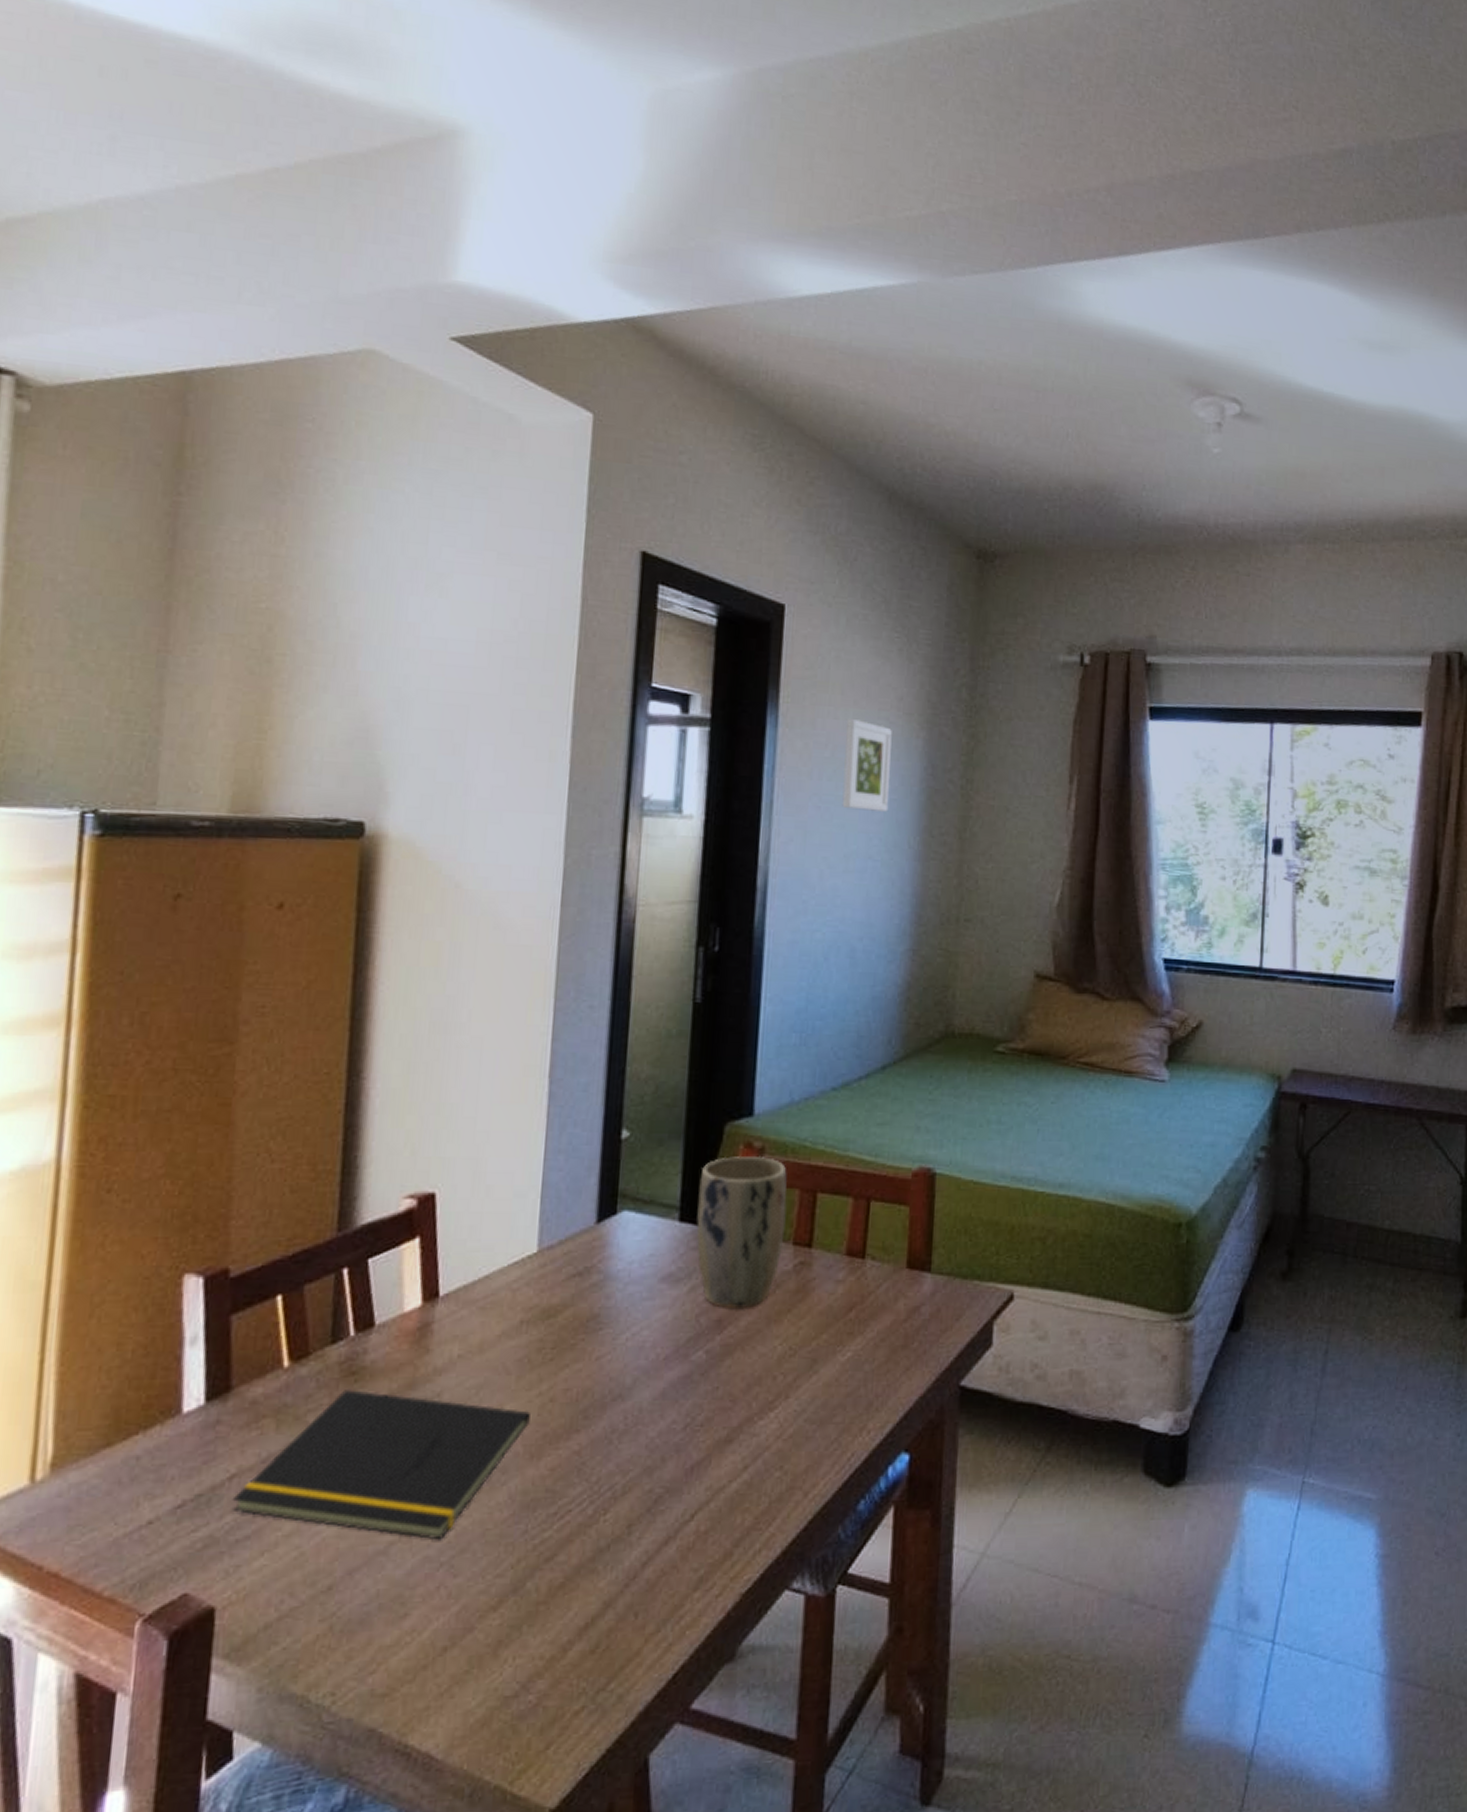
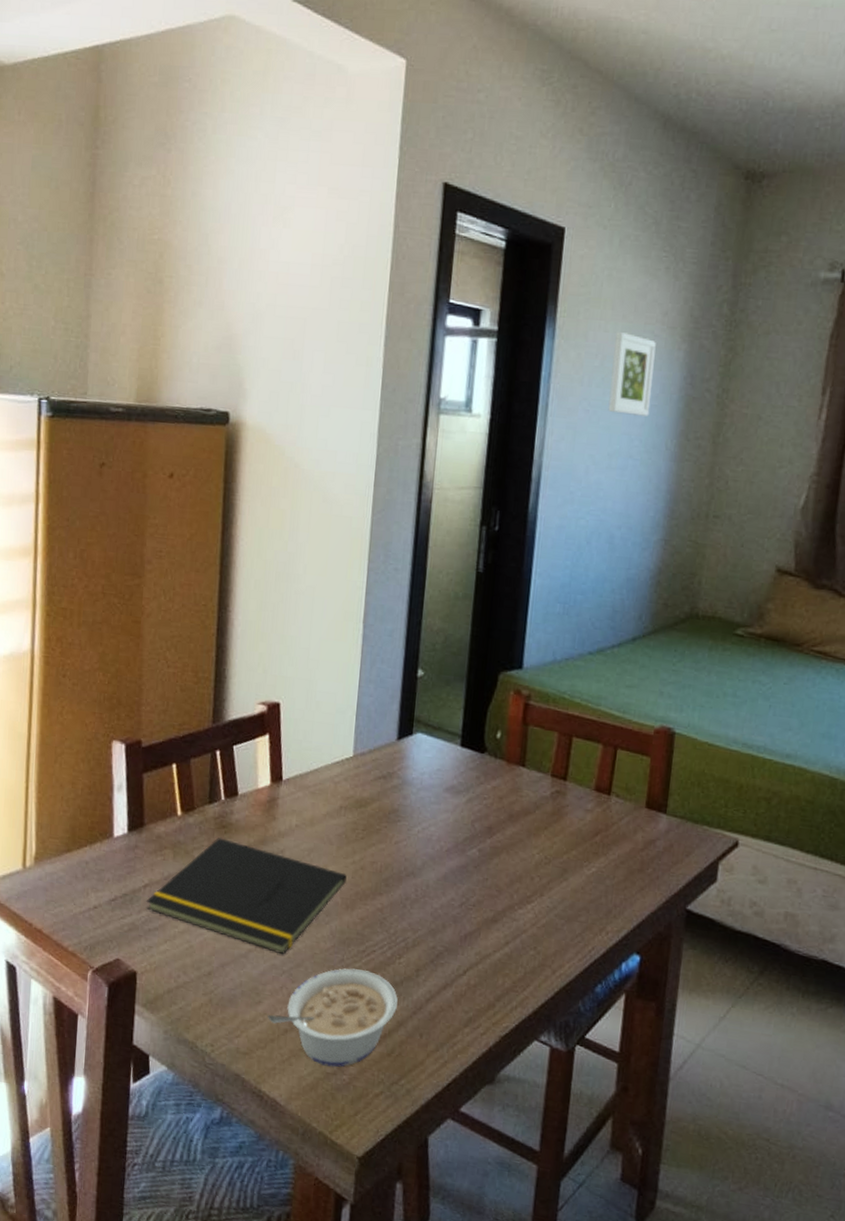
legume: none [418,1540,604,1688] -> present [268,968,398,1067]
plant pot: present [696,1155,787,1308] -> none [473,700,549,821]

